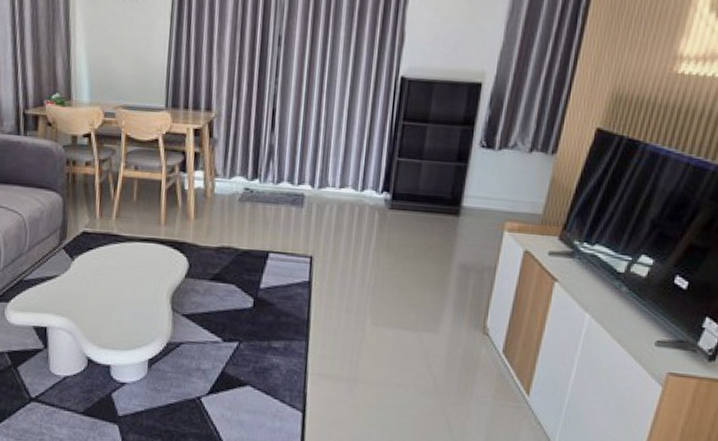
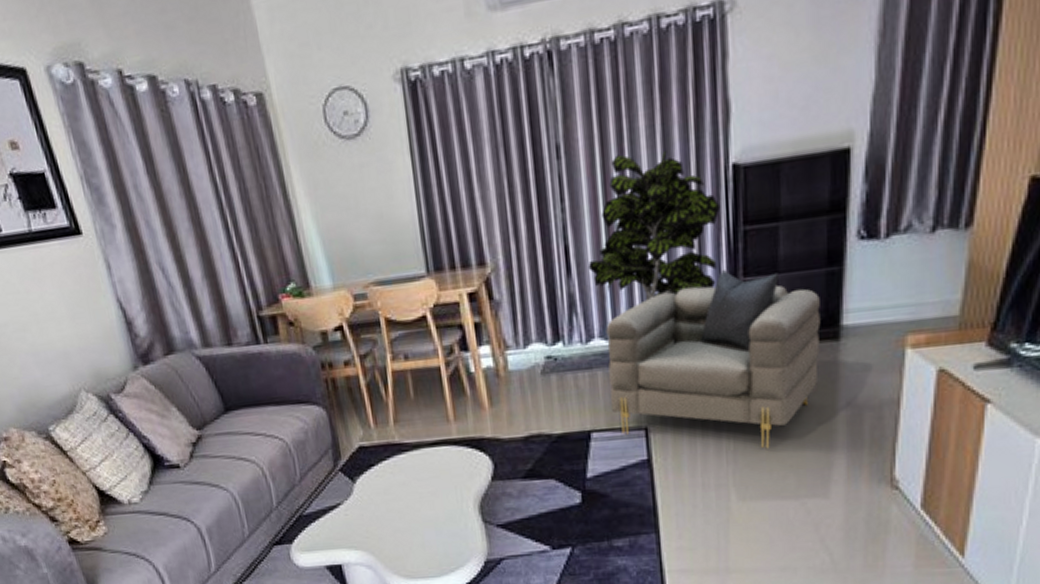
indoor plant: none [287,52,388,162] -> present [588,149,720,301]
armchair: none [287,149,449,289] -> present [606,269,821,449]

